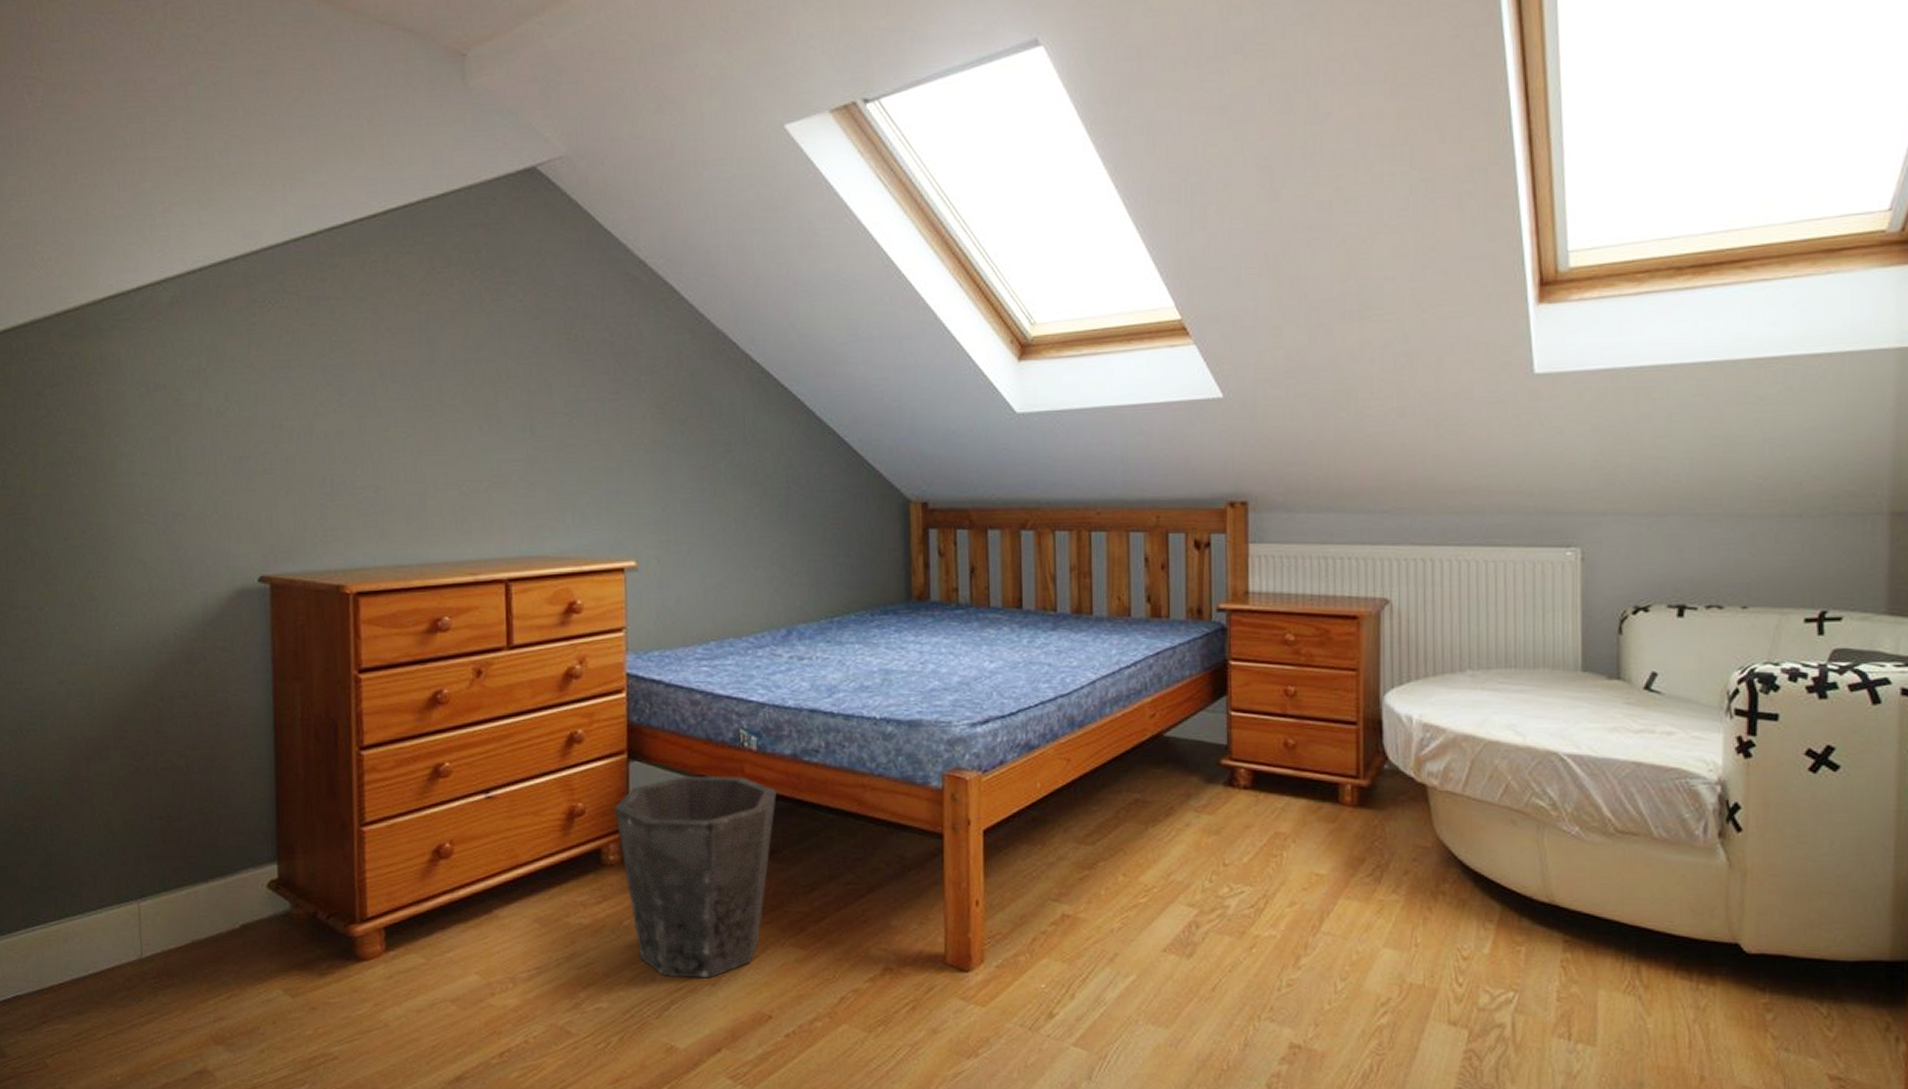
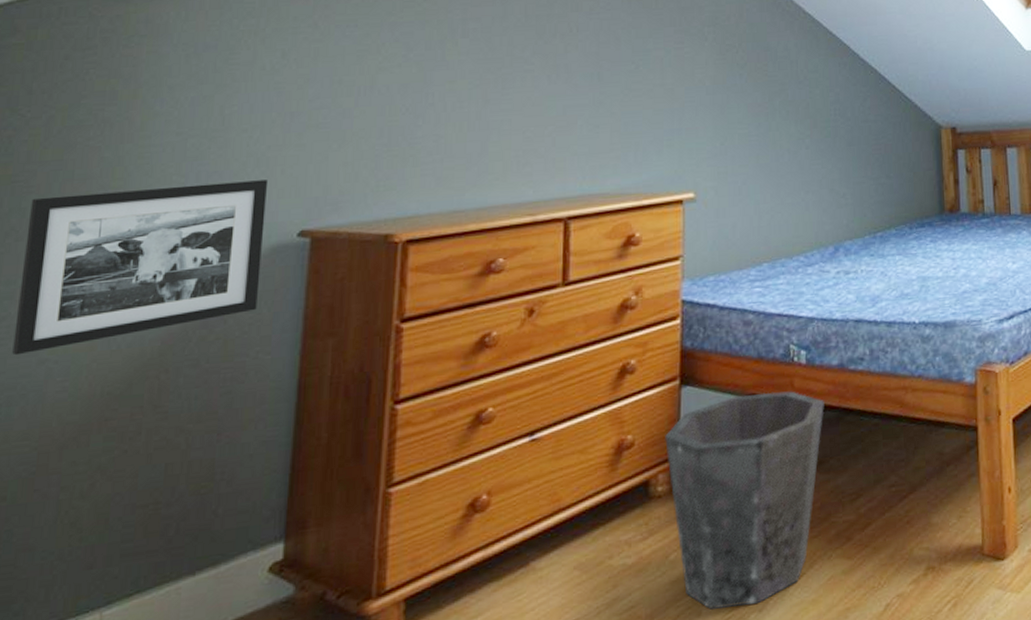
picture frame: none [31,524,231,674] -> present [12,180,269,356]

